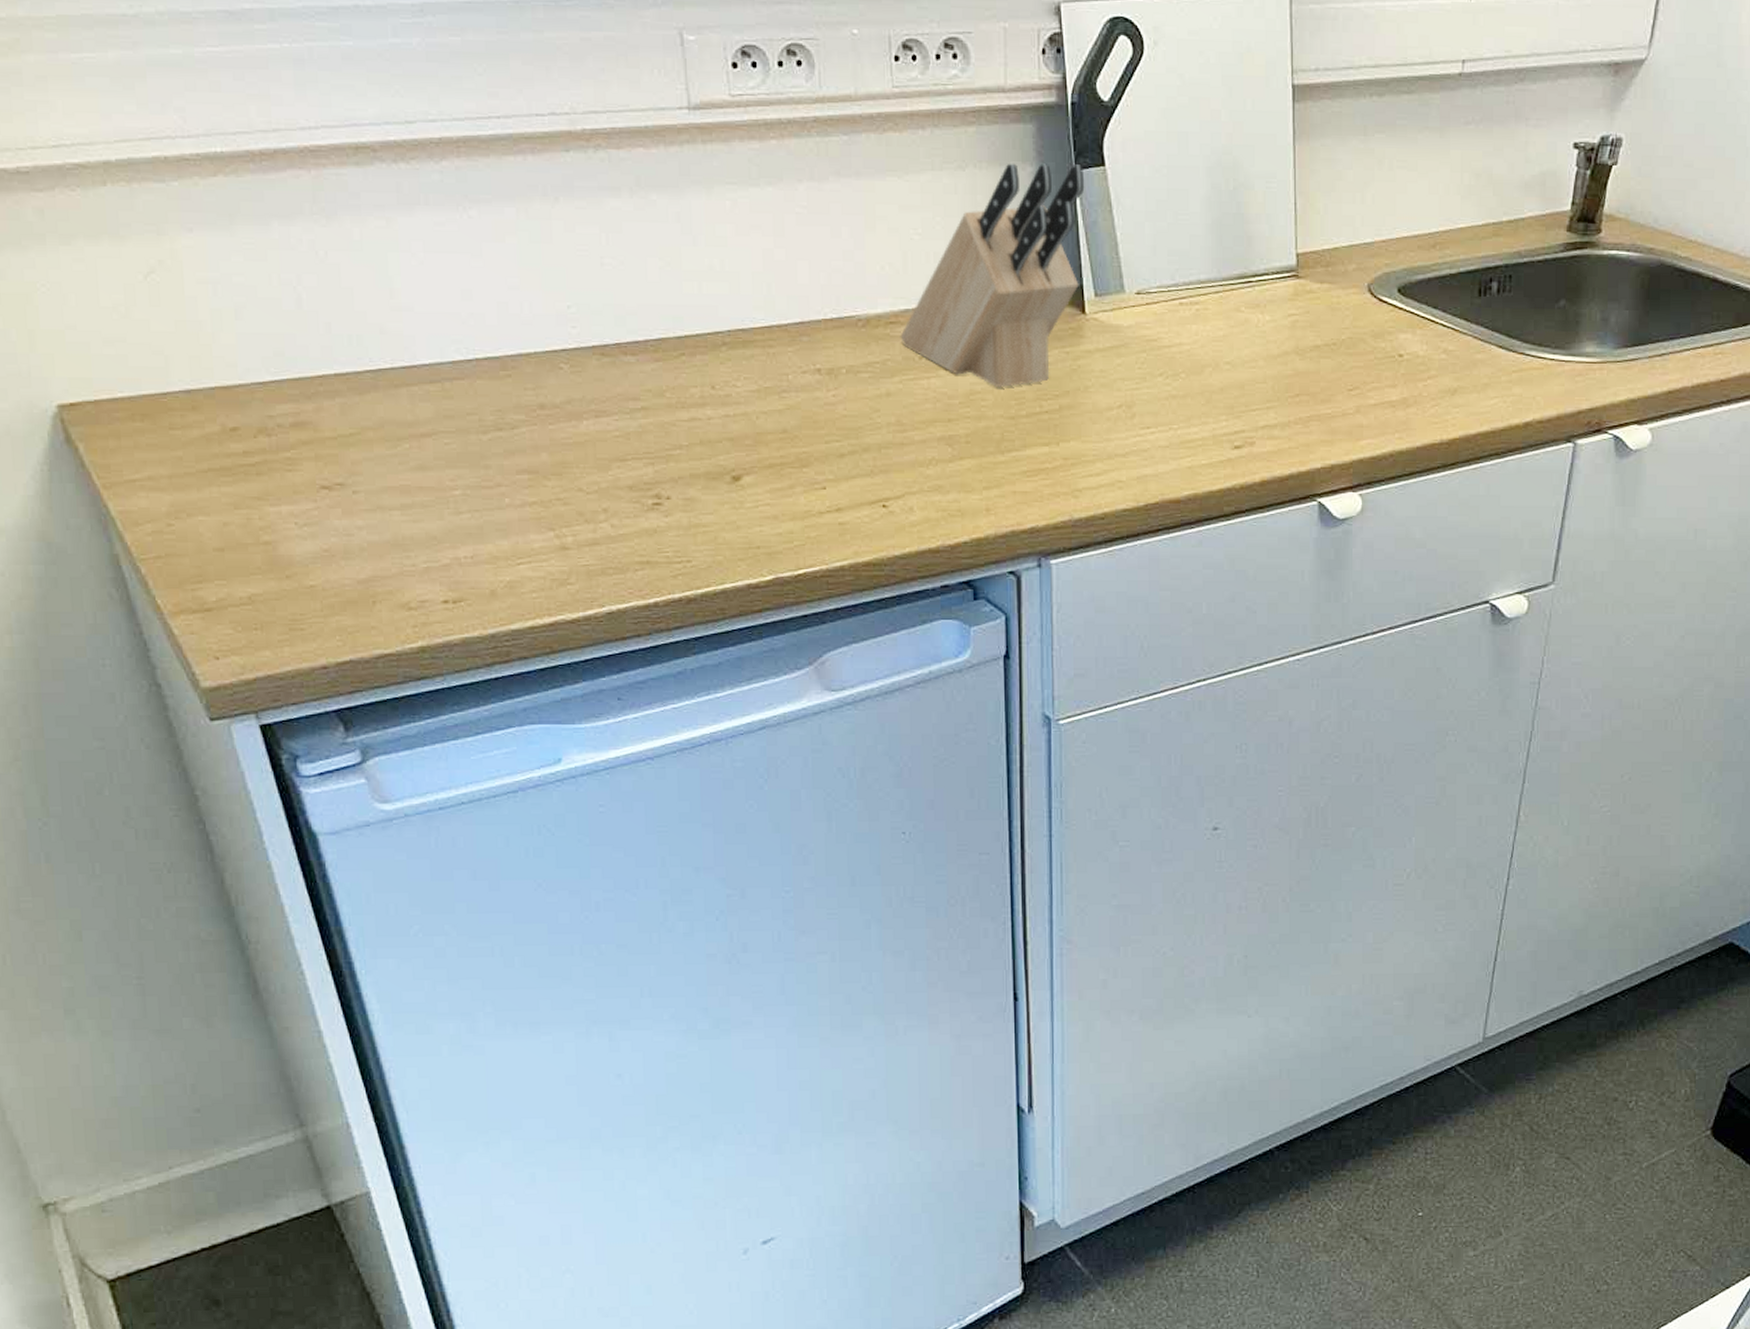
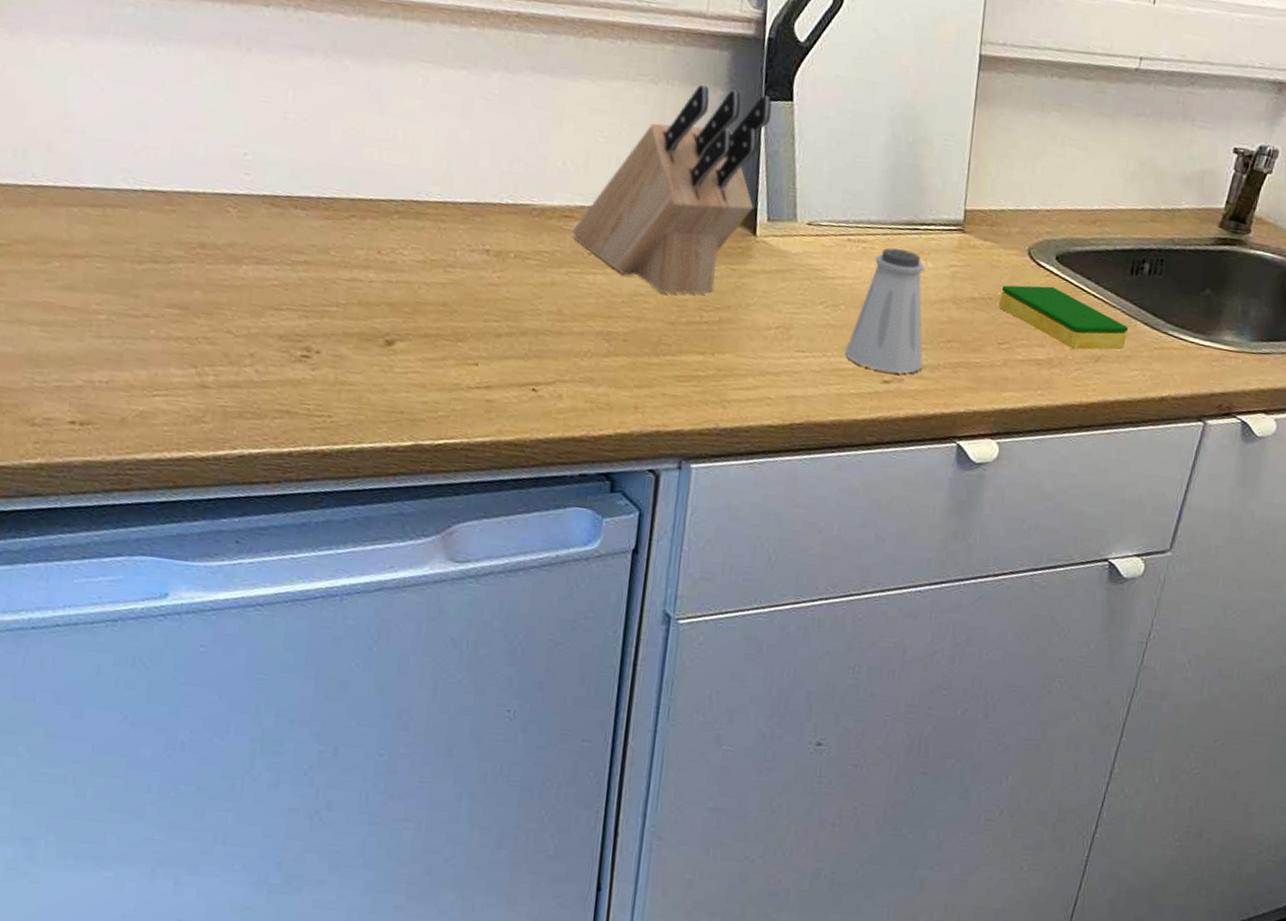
saltshaker: none [1192,306,1272,436] -> present [845,247,925,374]
dish sponge: none [1343,321,1483,386] -> present [998,285,1129,350]

